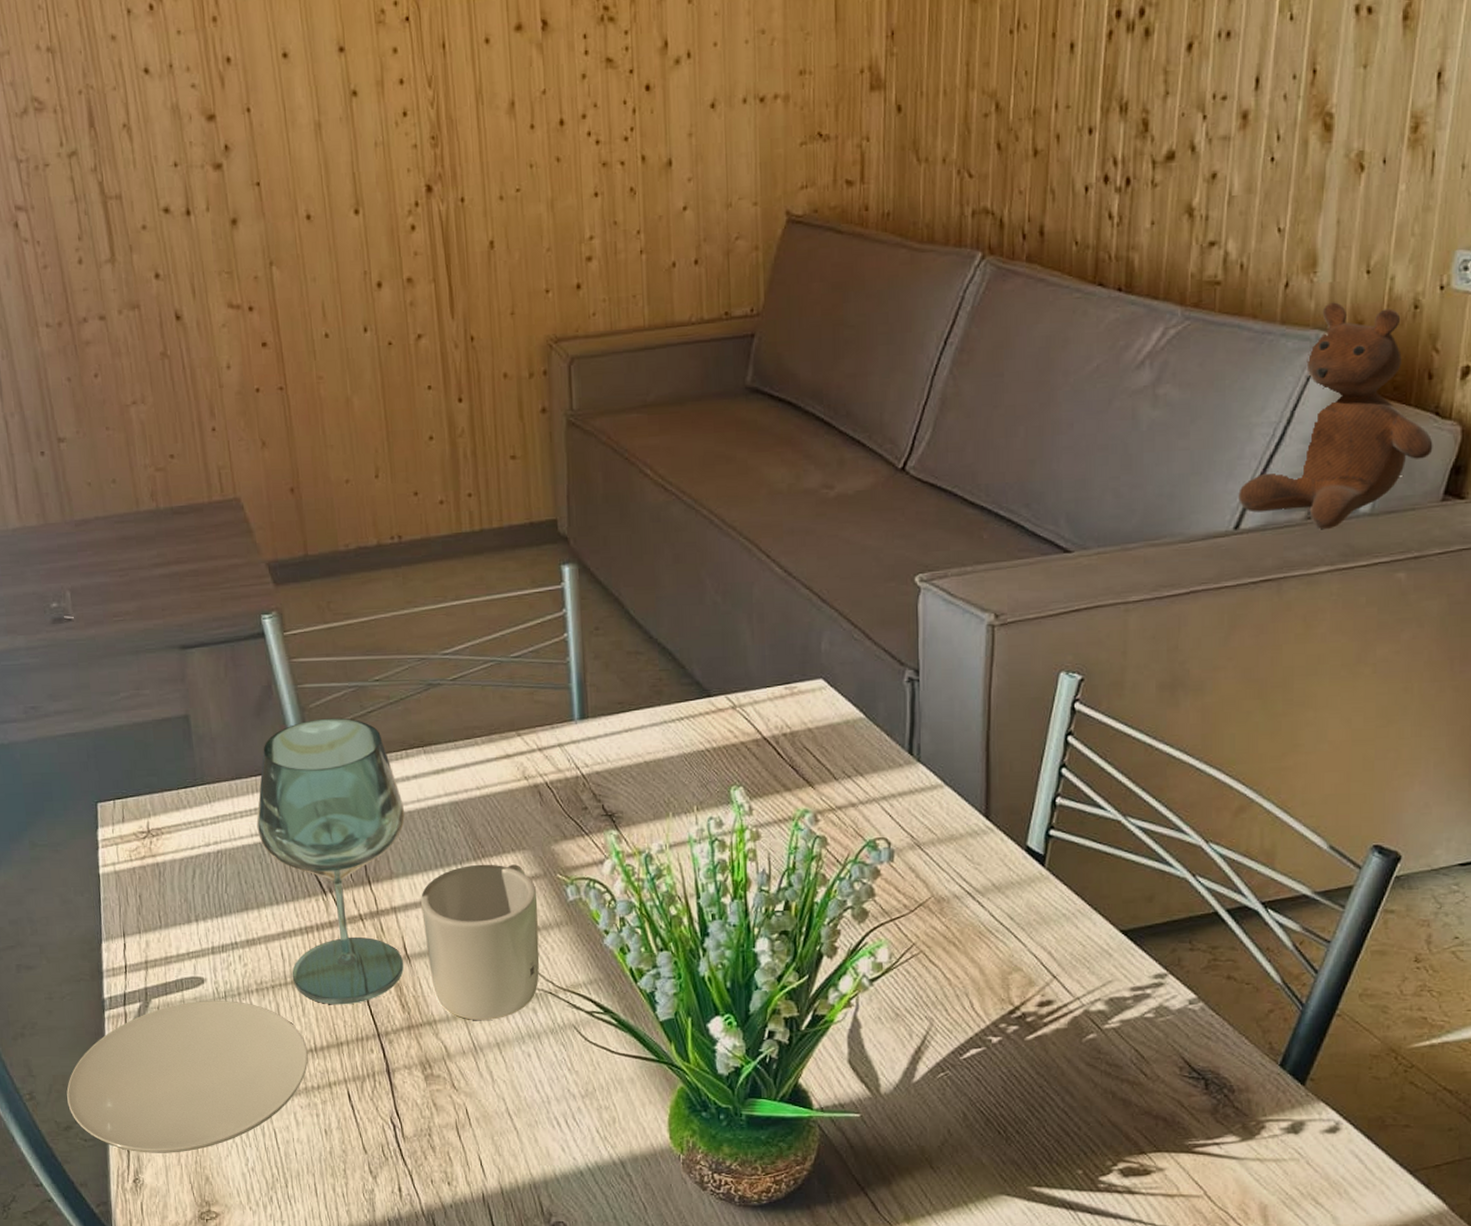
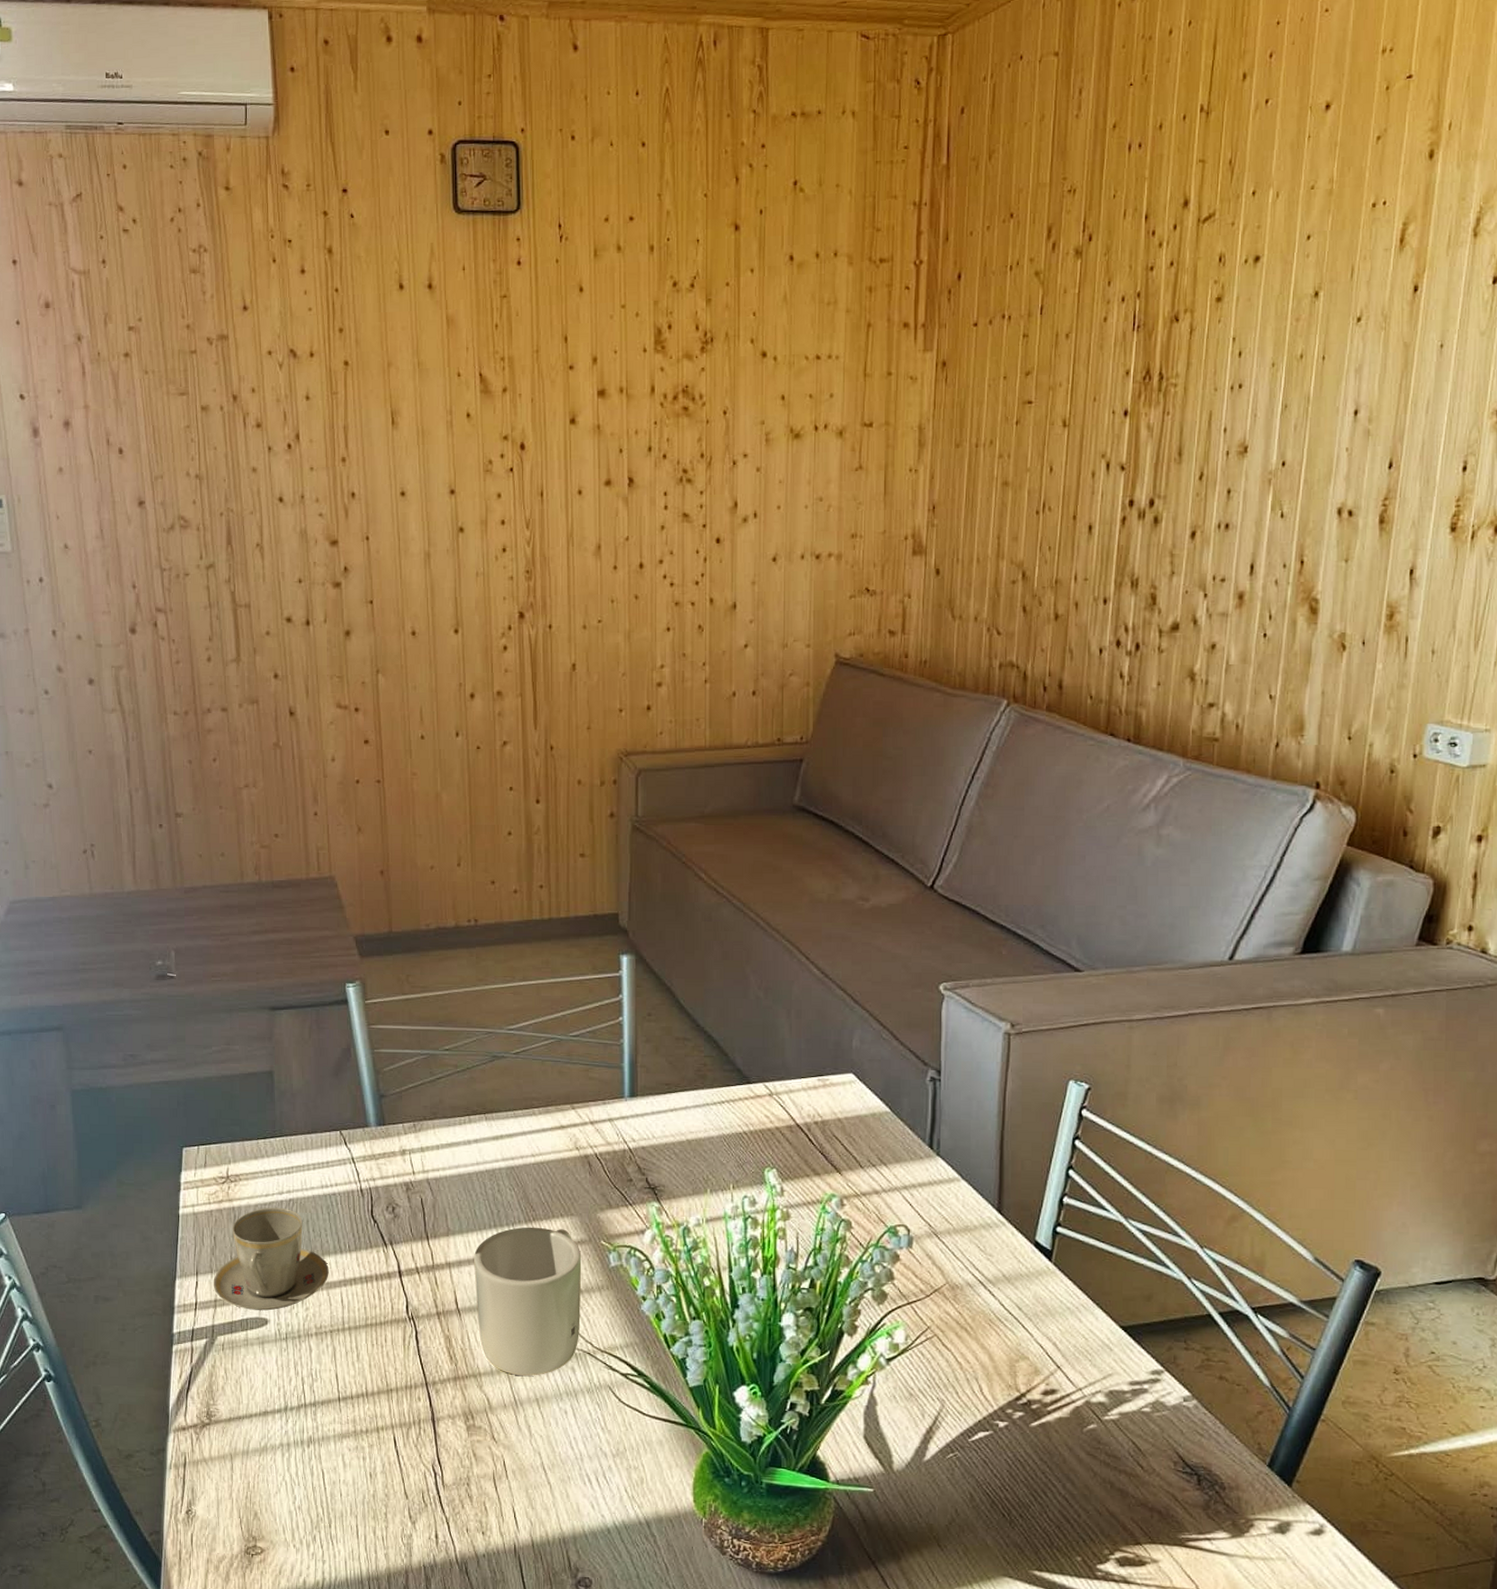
plate: present [66,1001,308,1153] -> none [131,1341,359,1487]
teacup: none [142,860,266,970] -> present [213,1207,329,1311]
wine glass: present [256,718,405,1005] -> none [327,1082,464,1353]
teddy bear: present [1238,302,1433,530] -> none [1233,763,1408,965]

